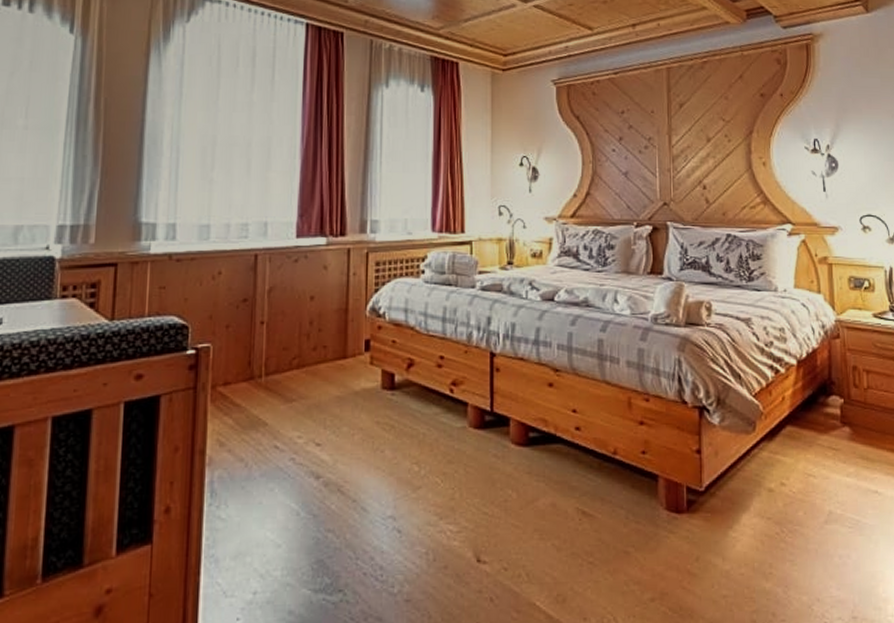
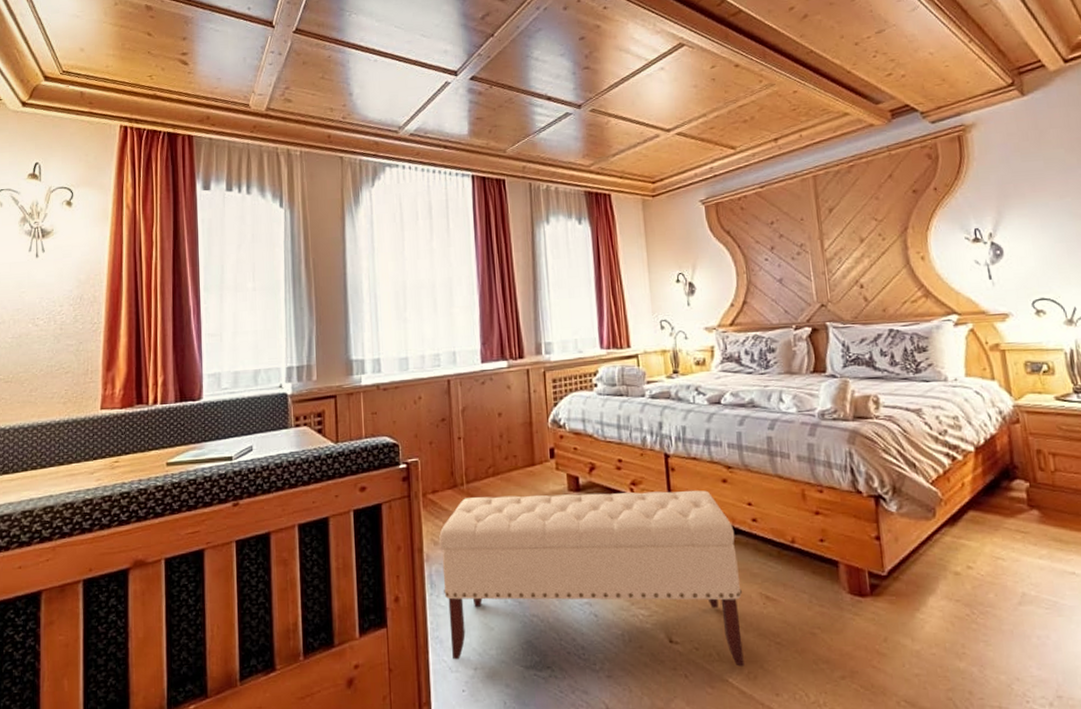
bench: none [226,392,559,588] -> present [439,490,744,667]

